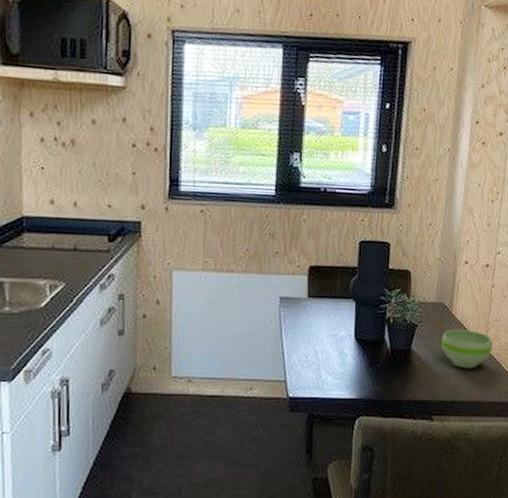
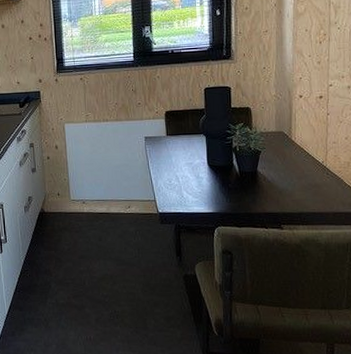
bowl: present [441,329,493,368] -> none [284,152,333,185]

